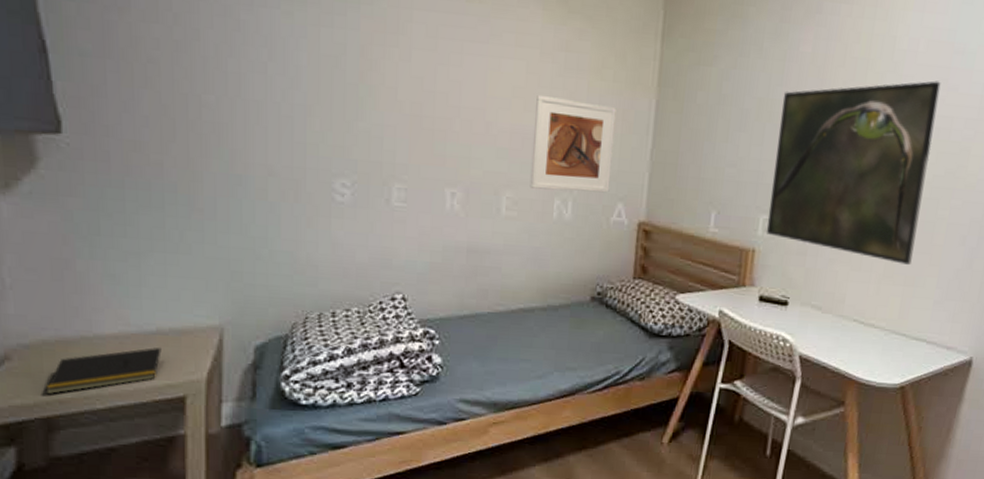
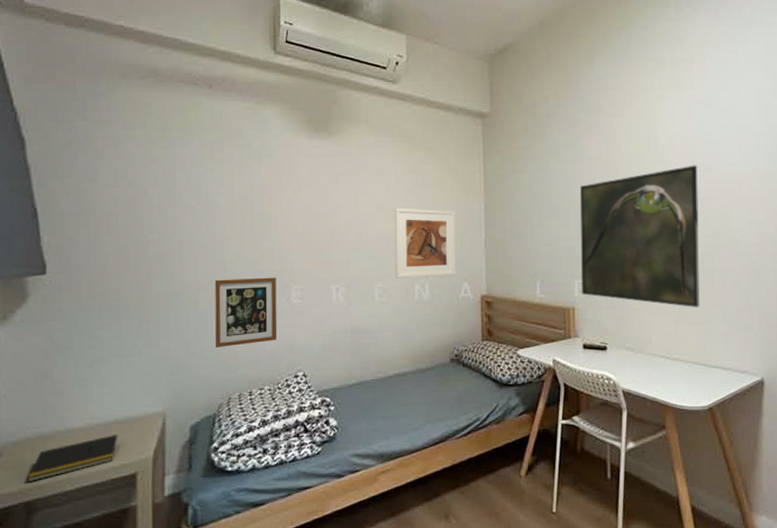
picture frame: none [289,164,373,254] -> present [214,277,278,347]

